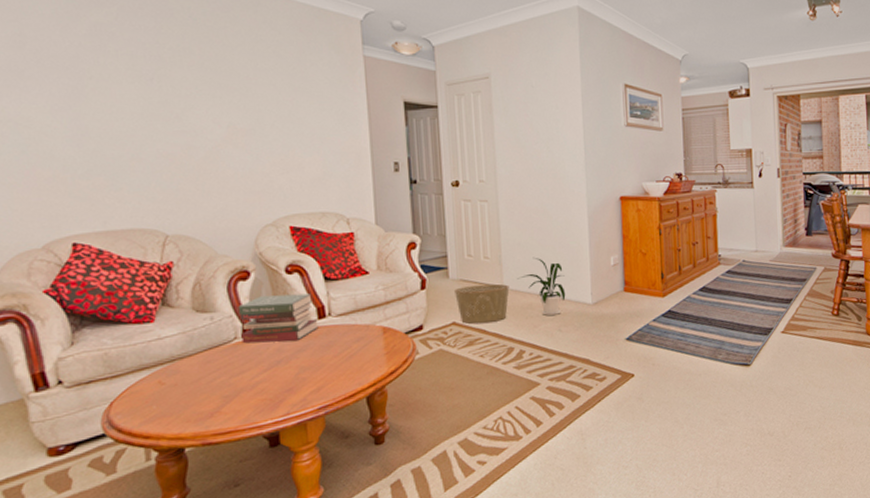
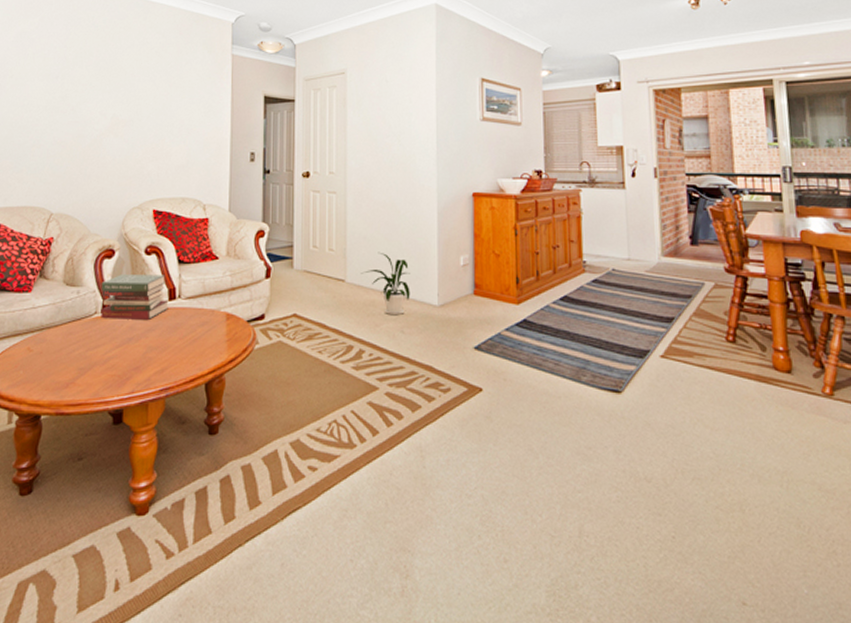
basket: present [453,283,510,324] -> none [297,277,352,318]

